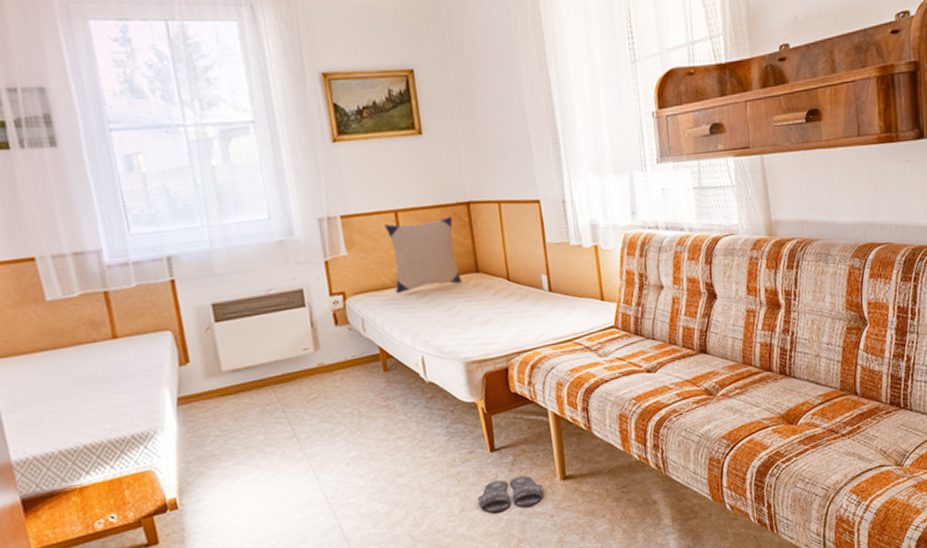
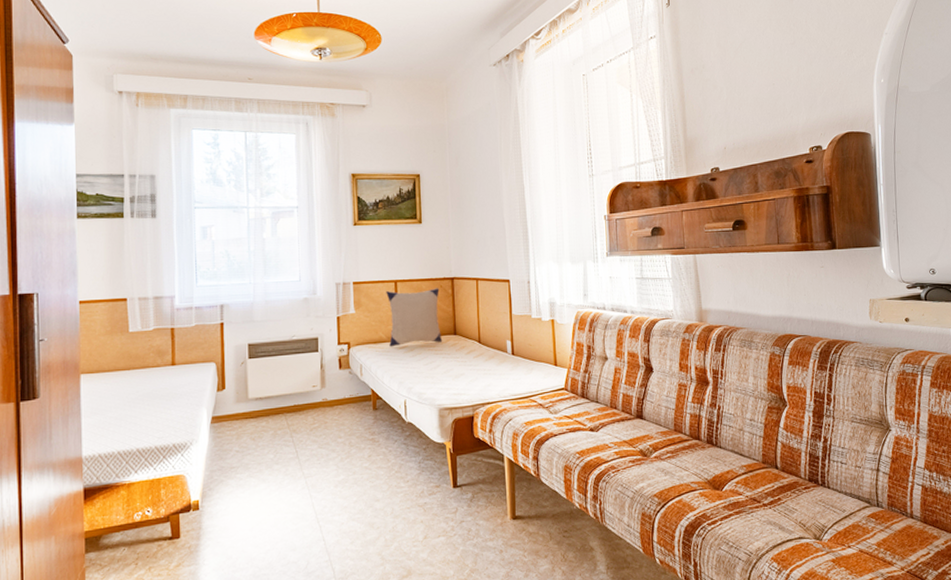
slippers: present [476,475,544,514] -> none [438,512,496,543]

